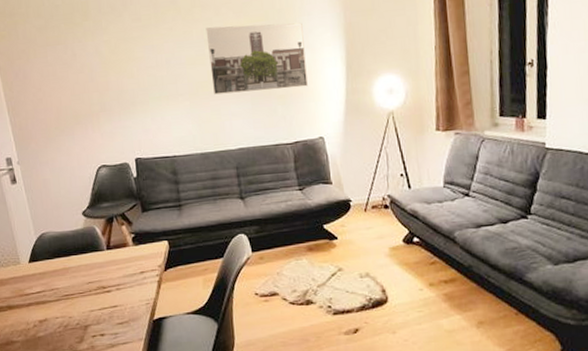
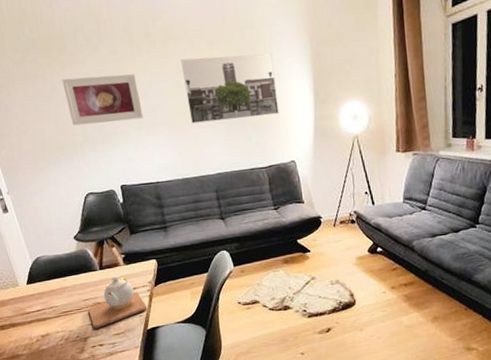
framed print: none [83,41,164,94] -> present [62,74,144,126]
teapot: none [91,257,155,315] -> present [88,276,148,328]

